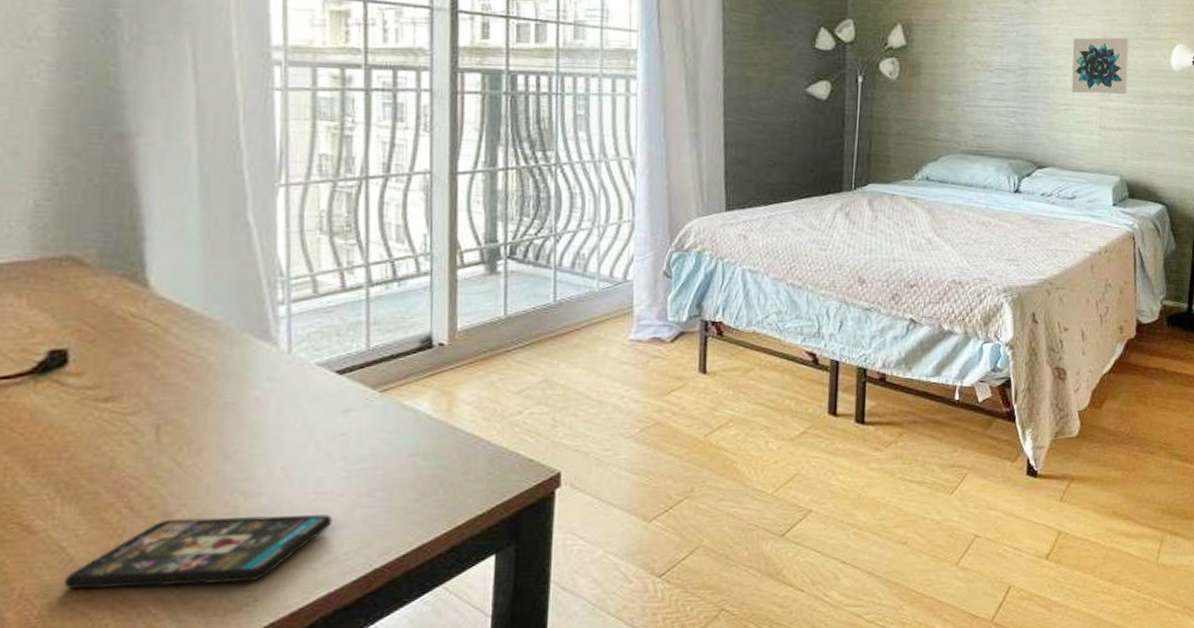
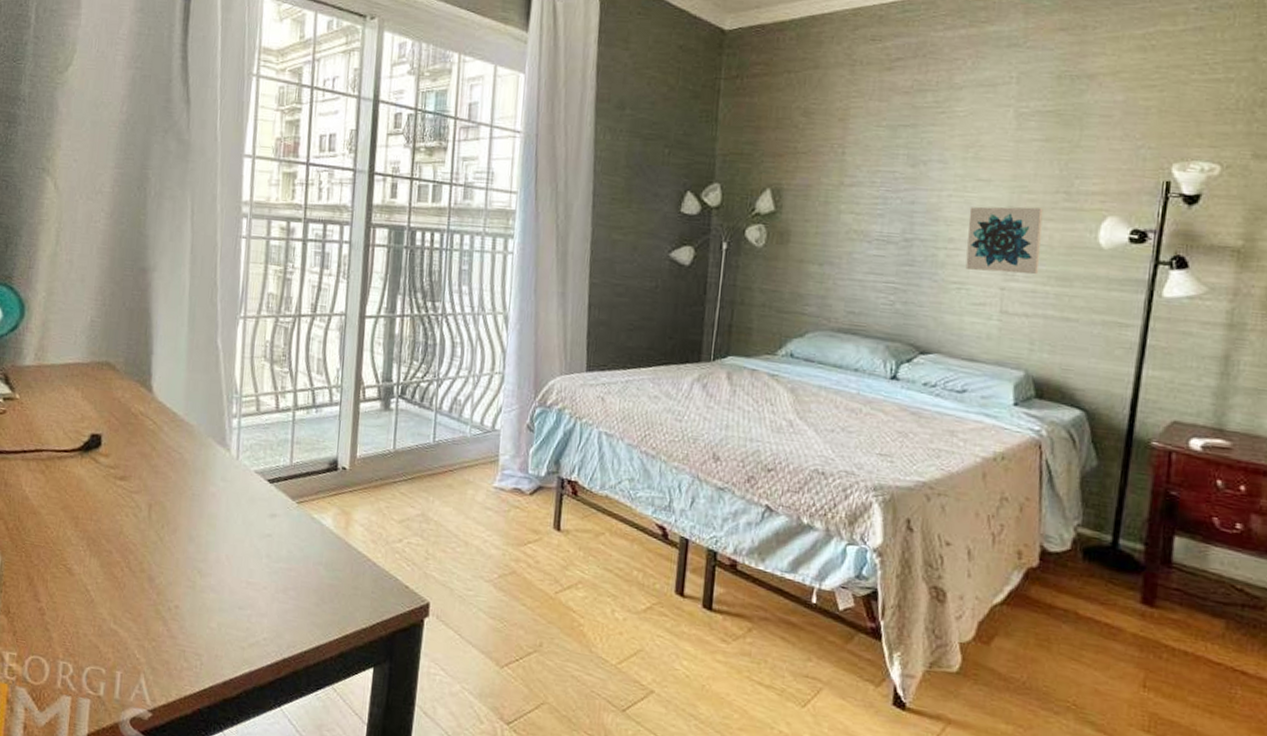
smartphone: present [64,513,334,590] -> none [86,583,258,648]

